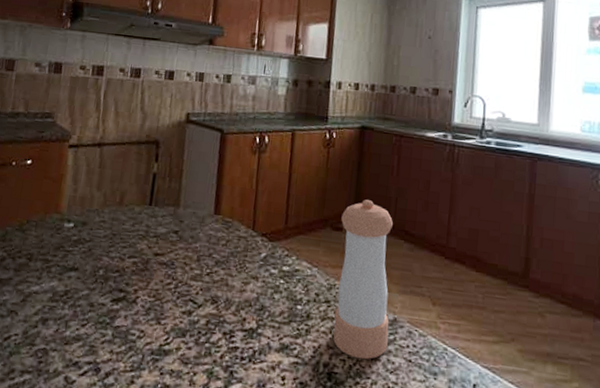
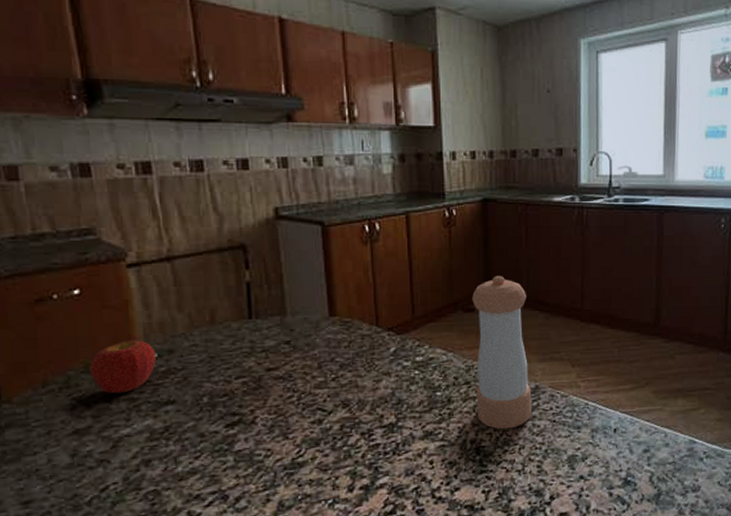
apple: none [22,208,73,254] -> present [90,340,156,394]

